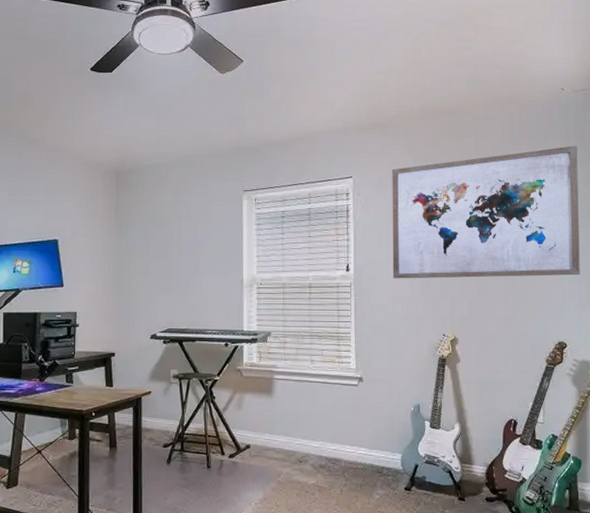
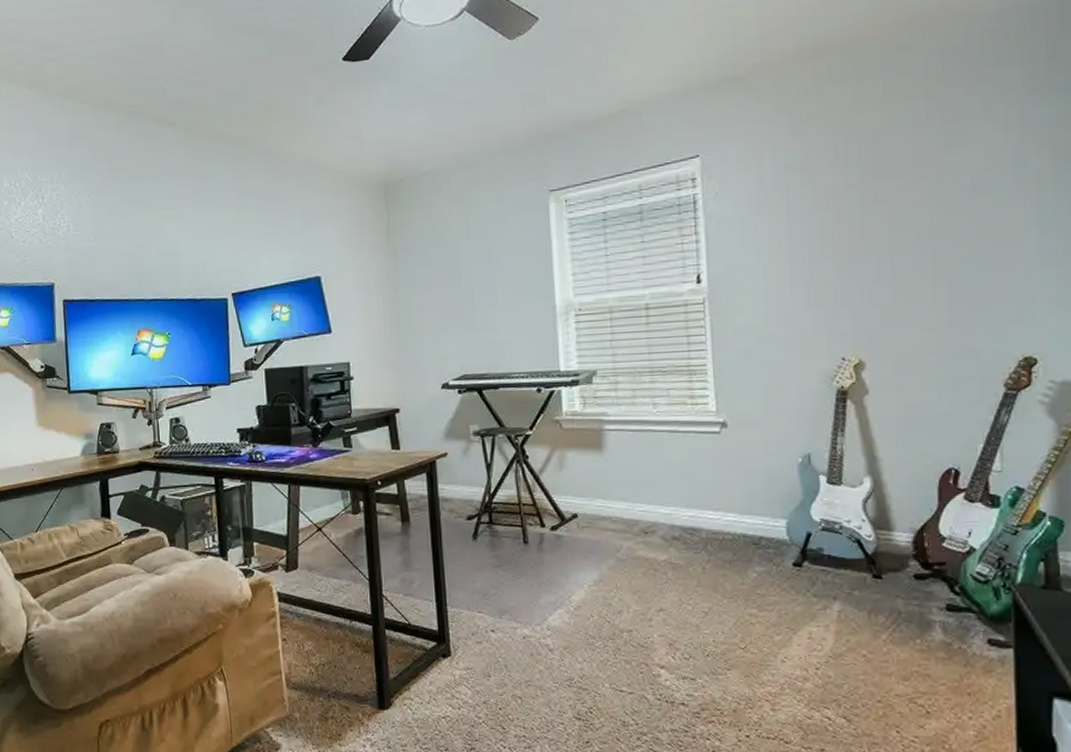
wall art: present [392,146,580,279] -> none [757,69,1058,288]

